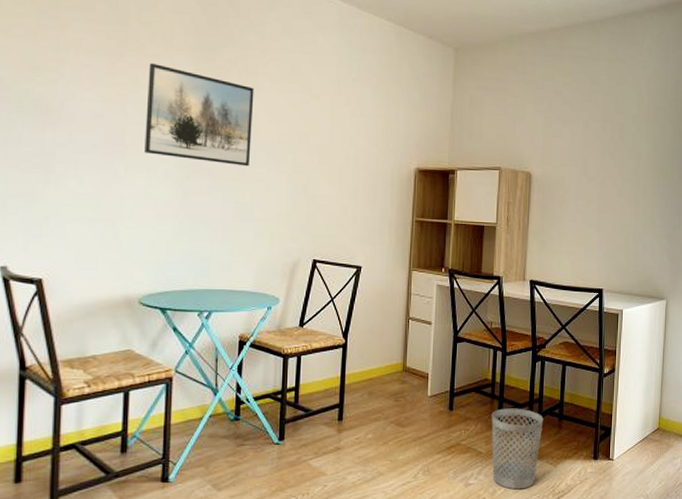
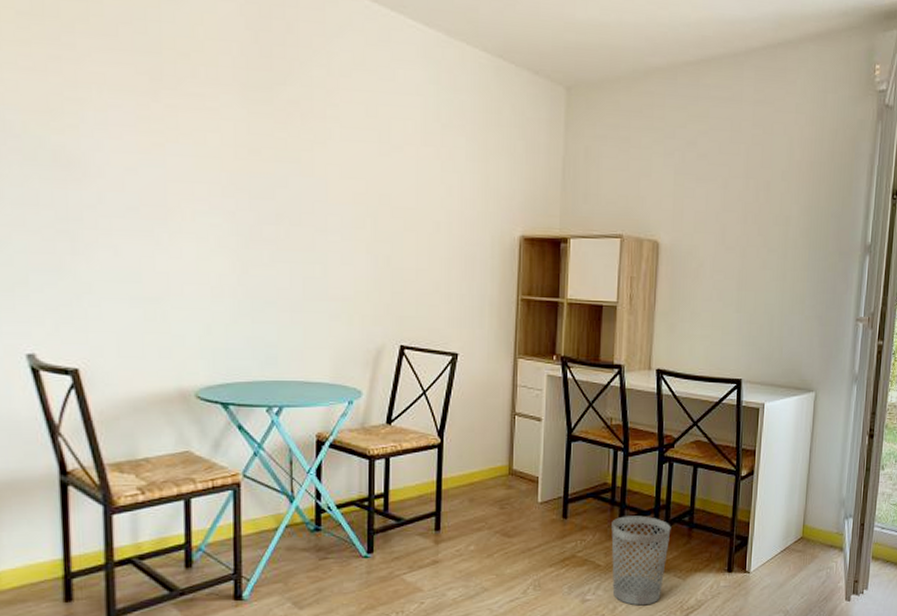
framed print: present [145,62,254,167] -> none [190,104,322,234]

